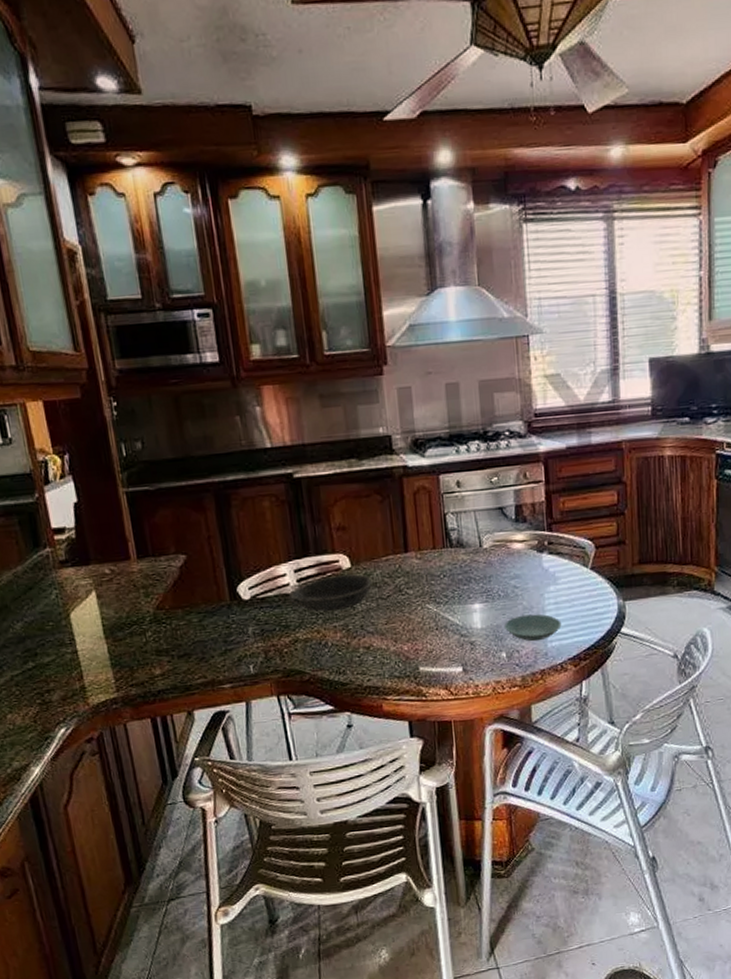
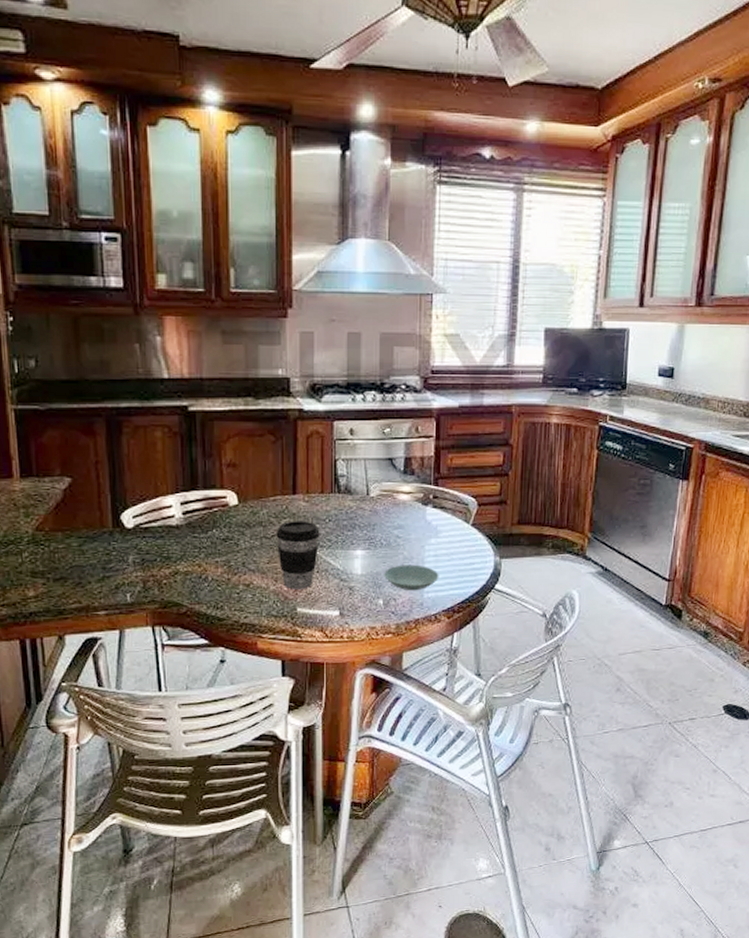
bowl: present [288,574,371,612] -> none [172,511,257,546]
coffee cup: none [391,578,436,649] -> present [276,521,320,589]

